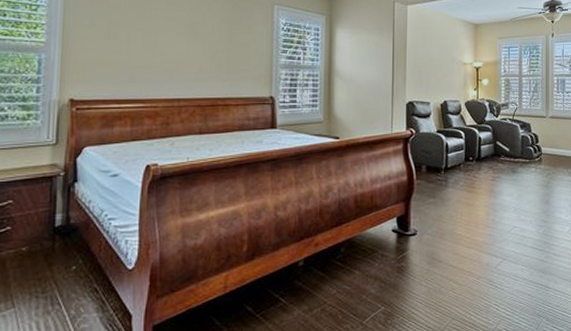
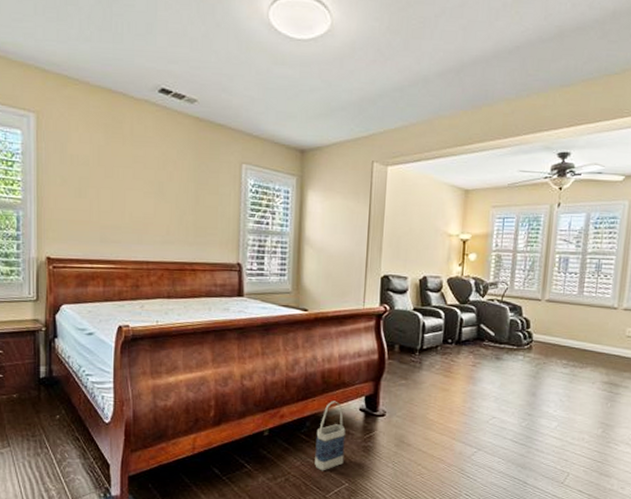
bag: none [350,224,380,297] -> present [314,400,346,471]

